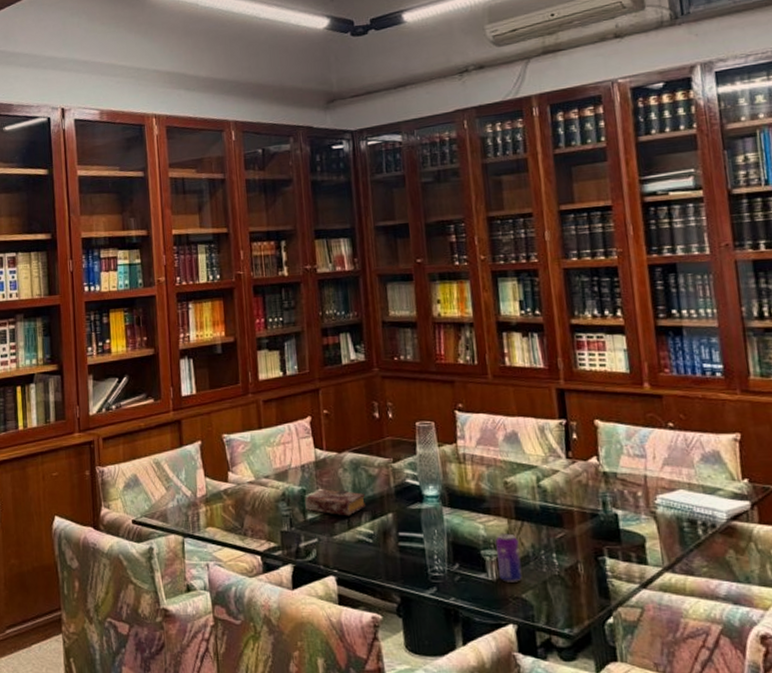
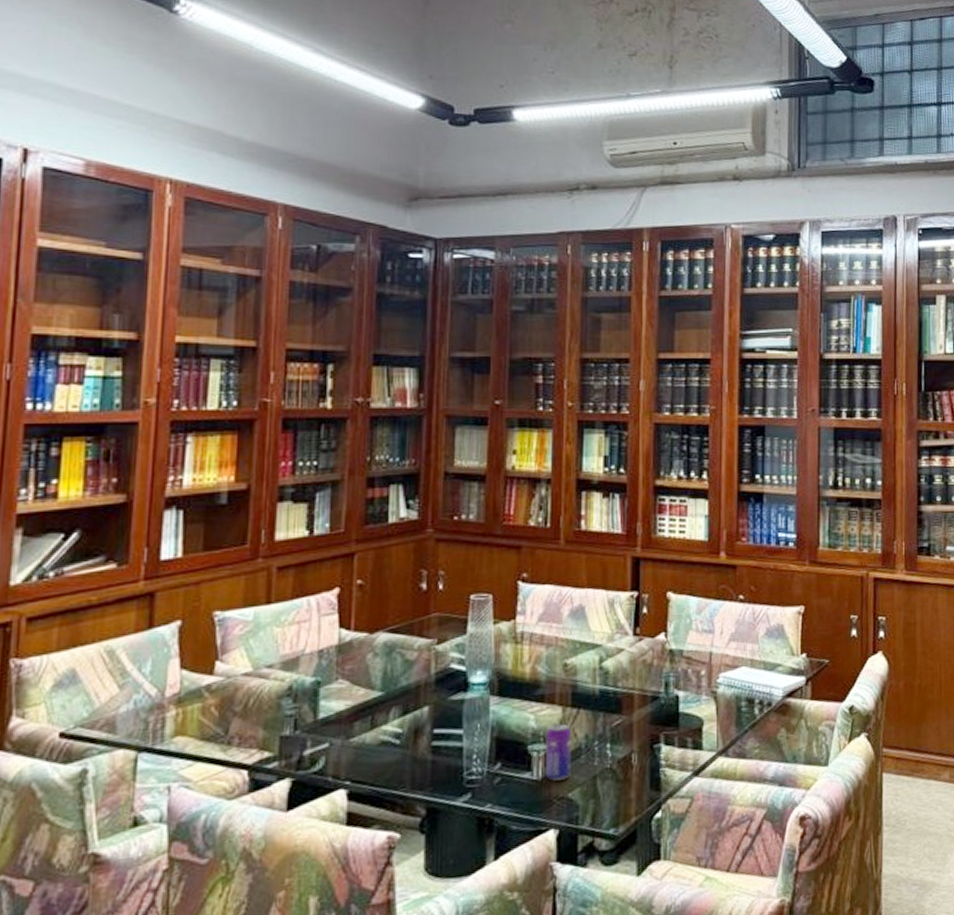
book: present [305,489,366,516] -> none [318,679,398,713]

